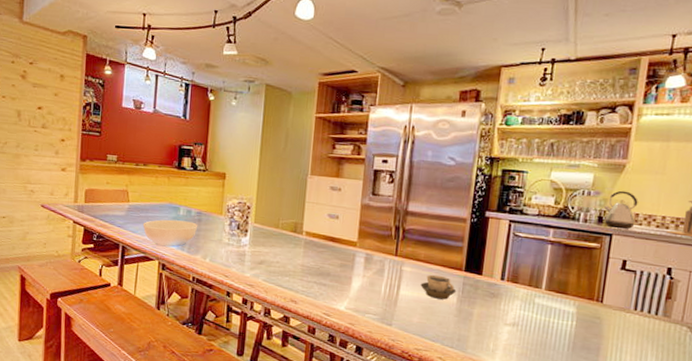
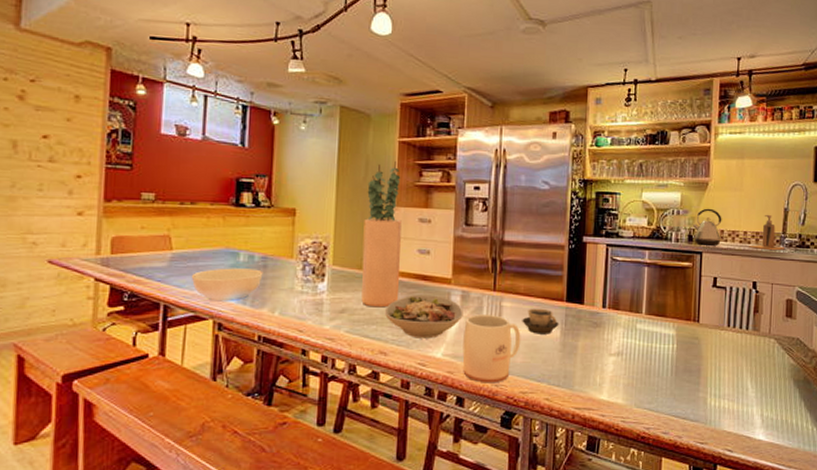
vase: none [277,135,316,263] -> present [361,161,402,308]
salad: none [296,253,366,293] -> present [384,294,463,339]
mug: none [363,275,419,338] -> present [462,314,521,383]

